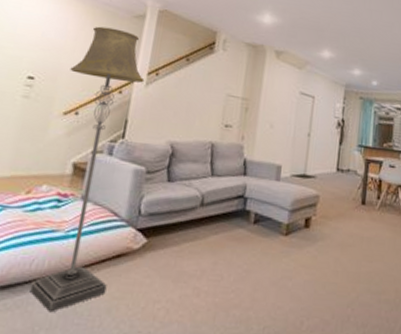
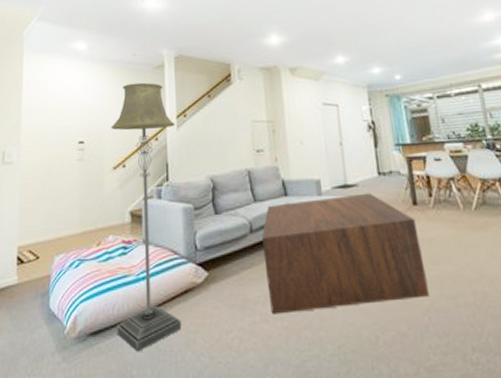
coffee table: none [204,182,361,291] -> present [262,192,429,315]

